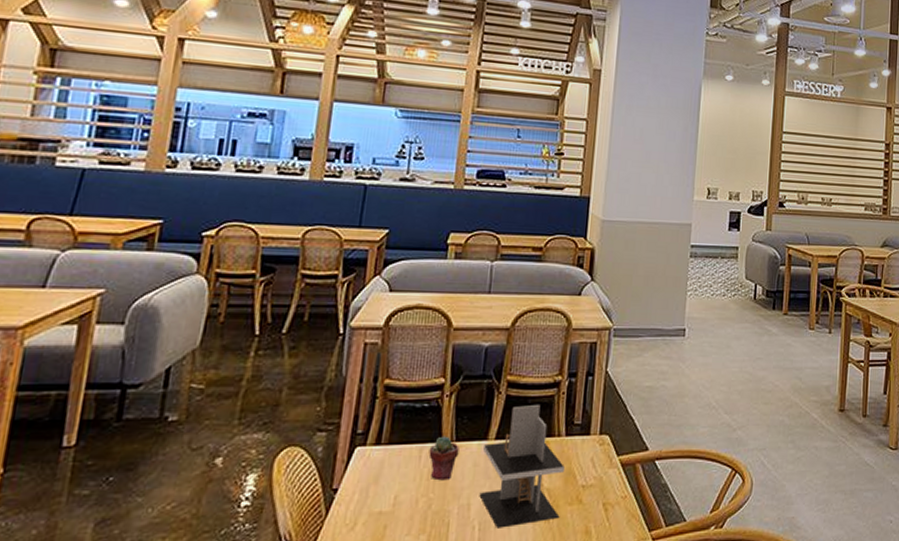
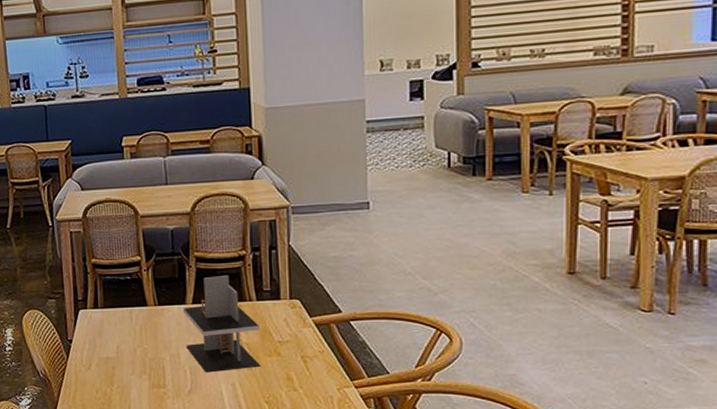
potted succulent: present [428,436,460,481] -> none [137,301,163,335]

